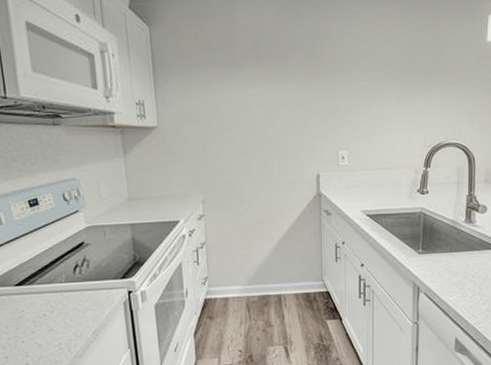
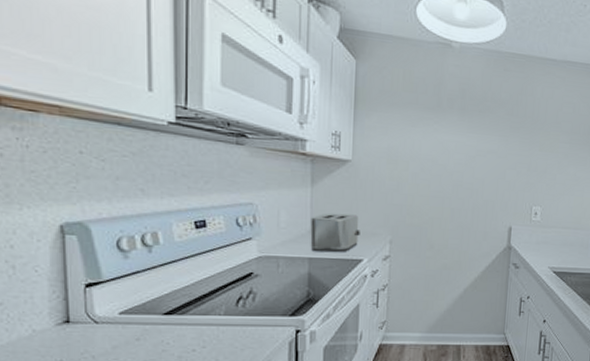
toaster: none [127,179,174,218] -> present [310,213,360,253]

